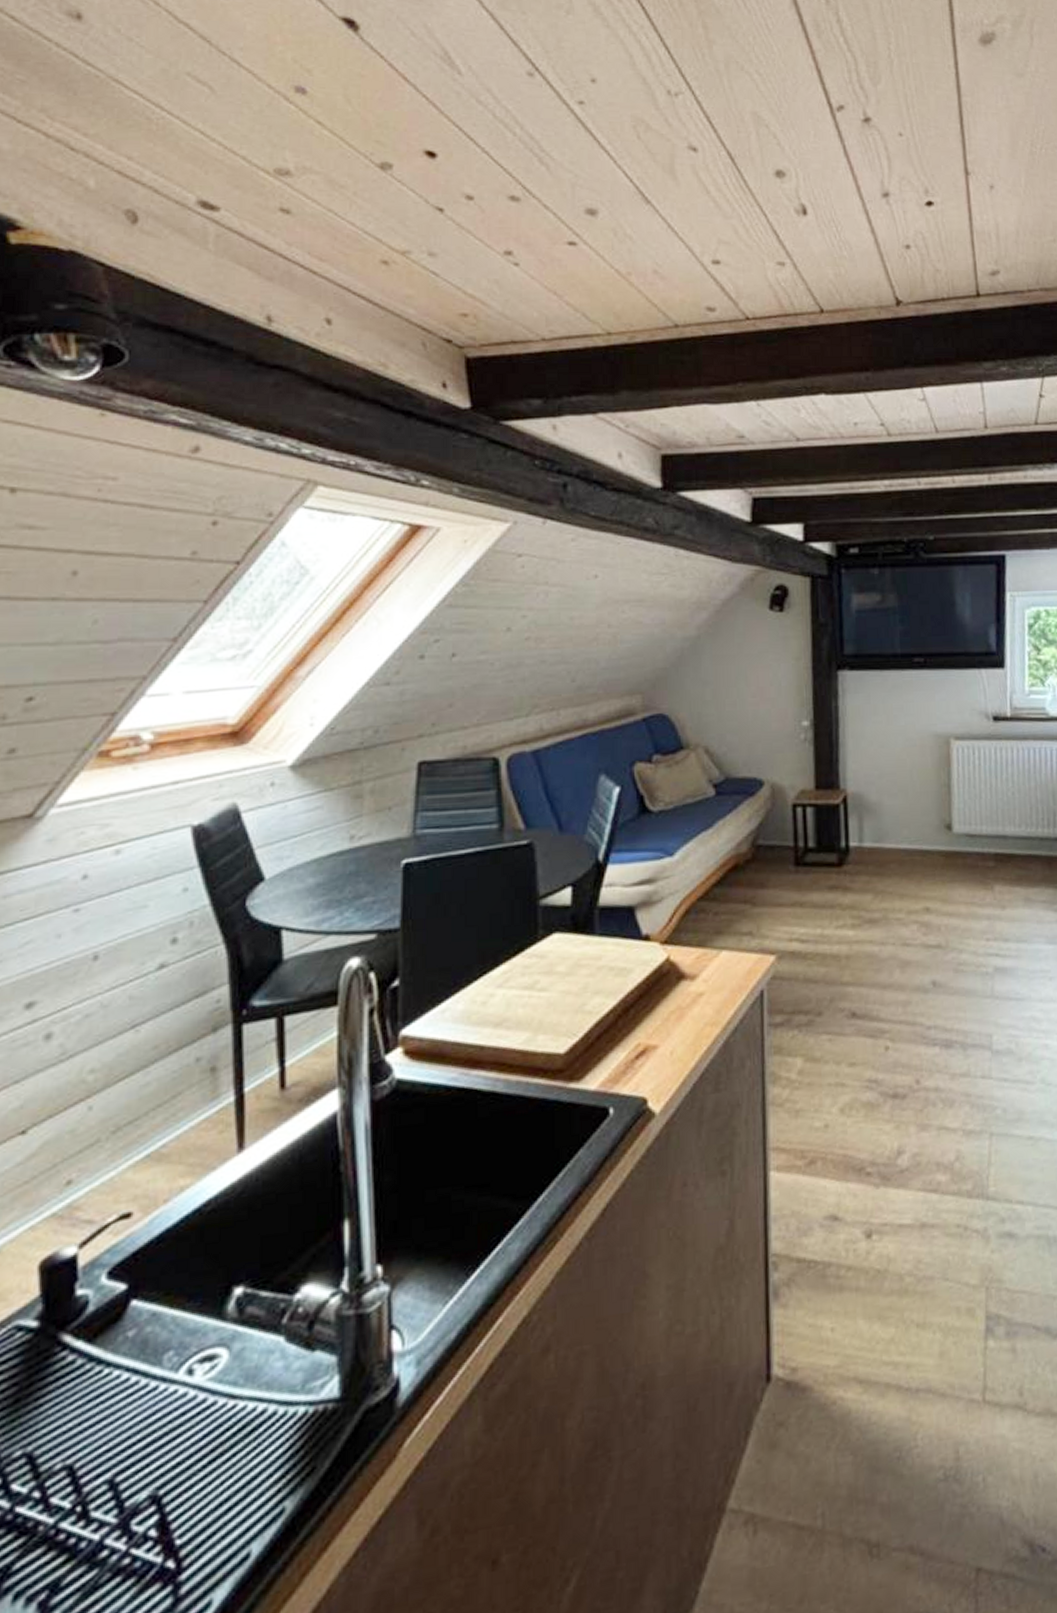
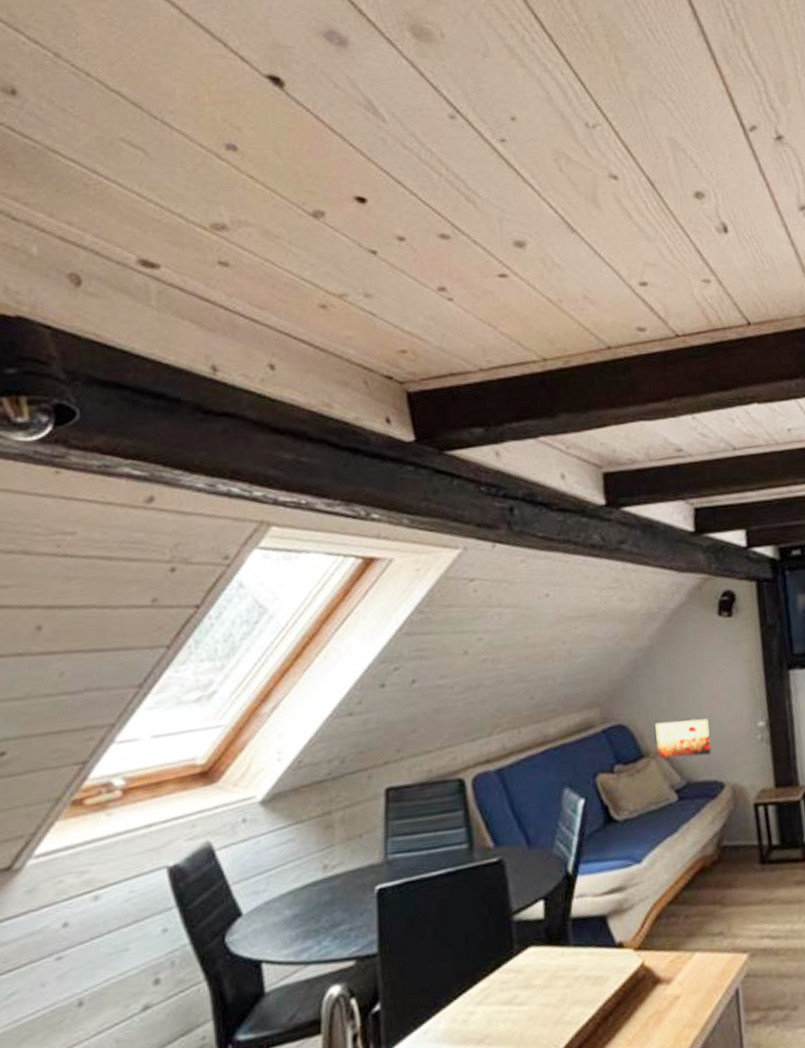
wall art: none [697,714,753,752] -> present [655,718,712,759]

